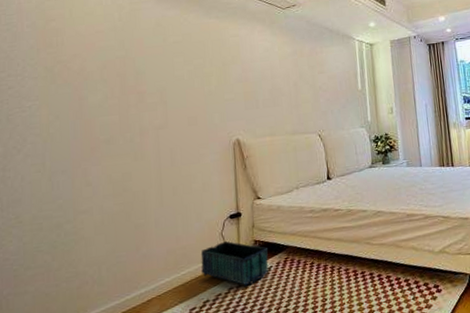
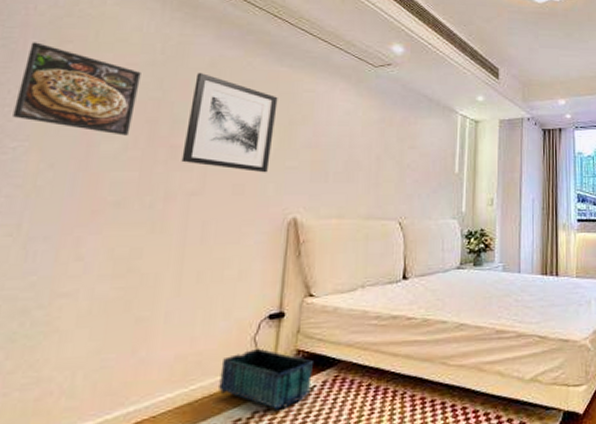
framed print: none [24,24,108,89] -> present [12,42,141,136]
wall art: none [147,32,213,106] -> present [181,73,278,173]

